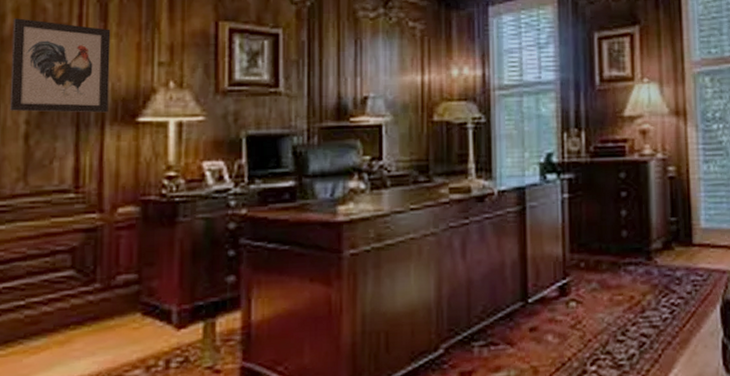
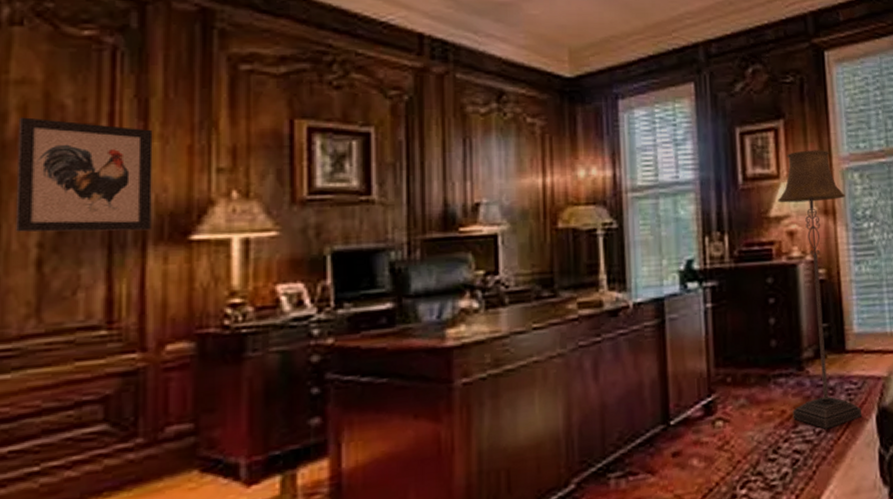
floor lamp: none [632,54,707,316] -> present [778,150,863,429]

